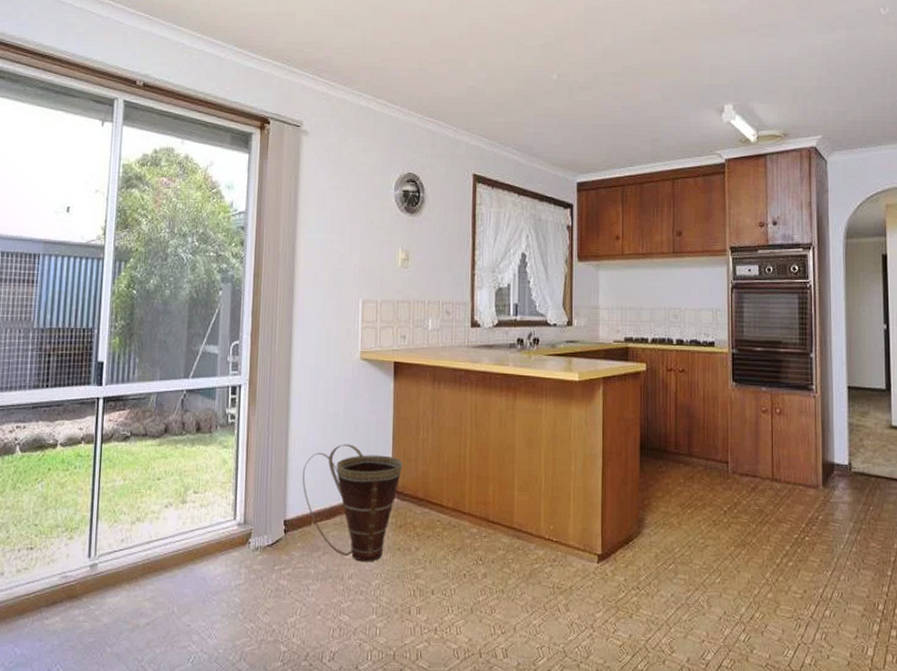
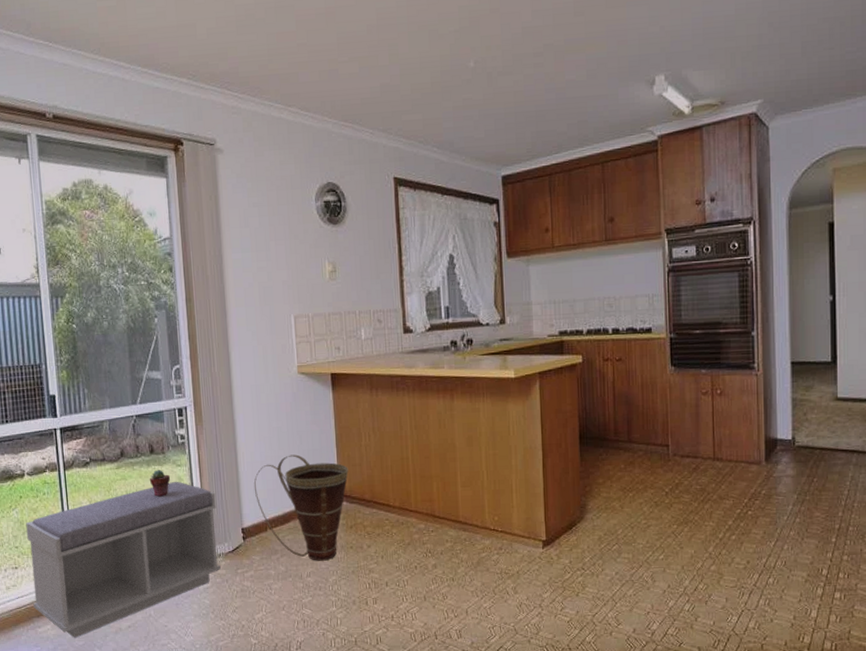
bench: none [44,463,260,633] -> present [26,481,221,638]
potted succulent: none [191,450,215,480] -> present [149,470,171,497]

